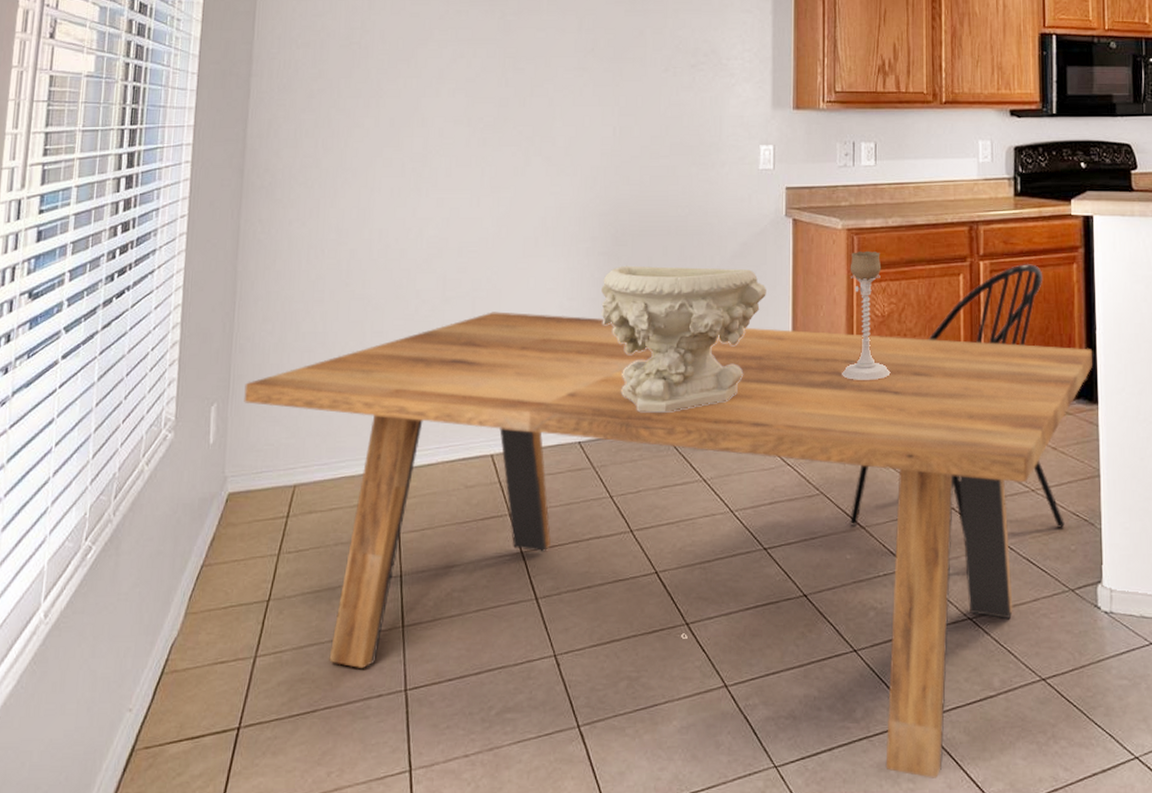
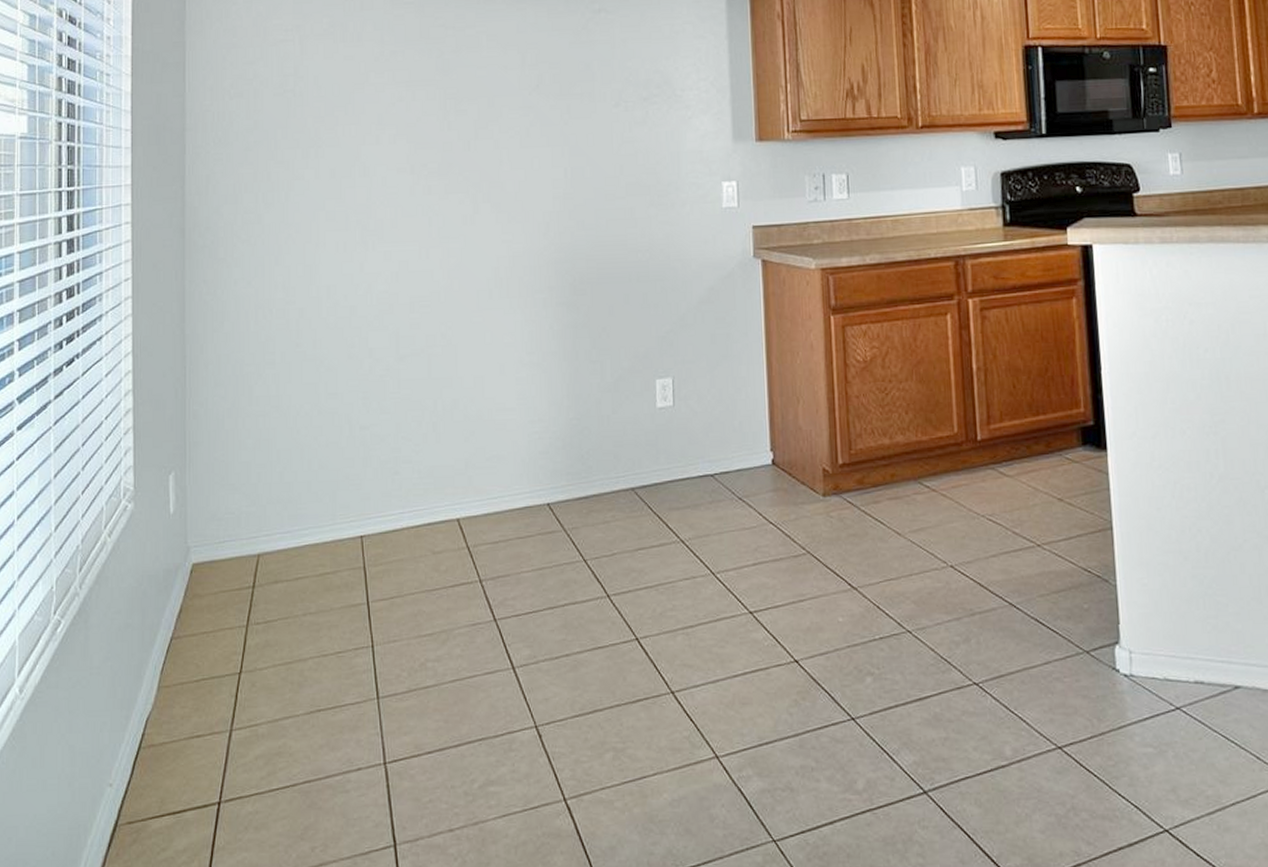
dining table: present [244,311,1093,779] -> none [201,369,1100,853]
decorative bowl: present [601,265,766,413] -> none [562,315,738,471]
candle holder: present [841,250,891,381] -> none [822,291,877,432]
dining chair: present [849,264,1065,539] -> none [839,300,1076,599]

